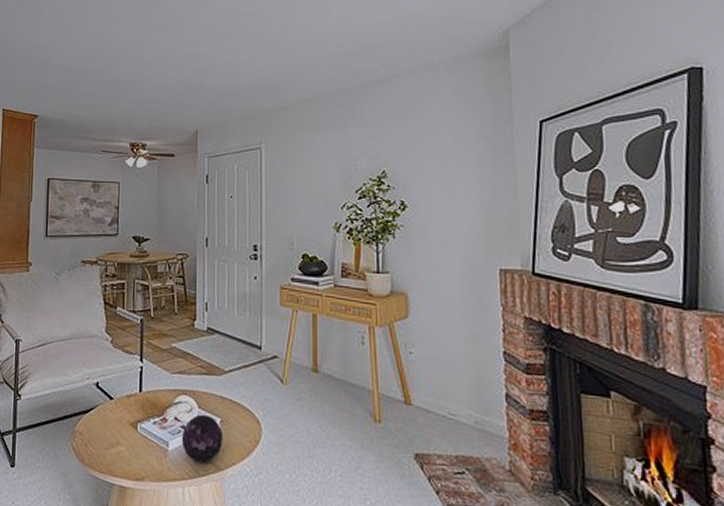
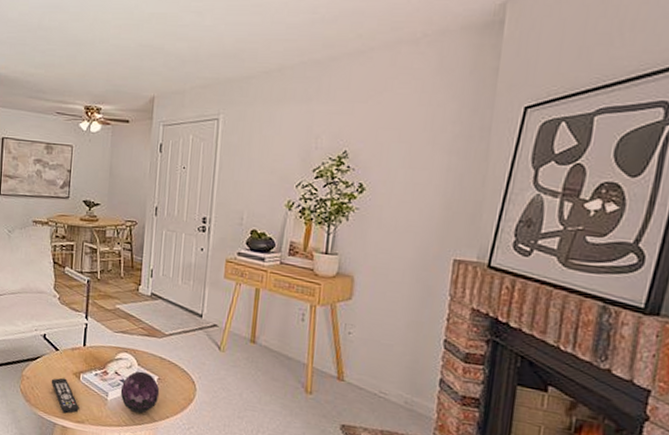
remote control: none [106,430,138,472] -> present [51,377,79,414]

